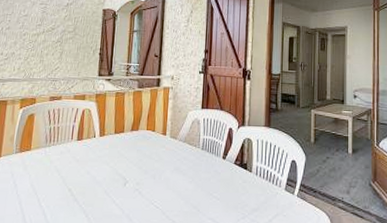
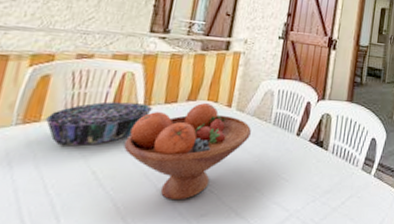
decorative bowl: none [33,133,106,168] -> present [44,101,152,145]
fruit bowl: none [89,132,184,214] -> present [124,103,251,201]

